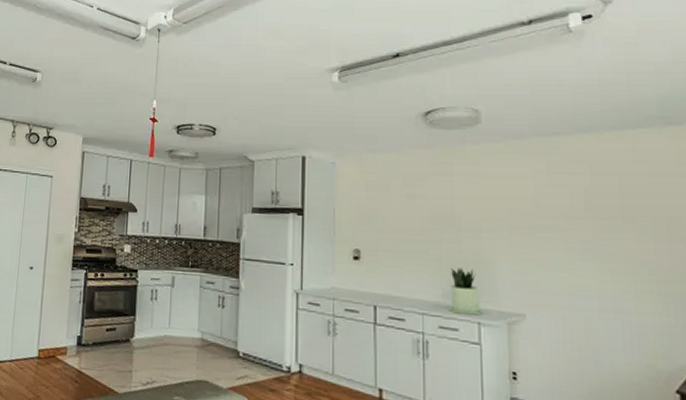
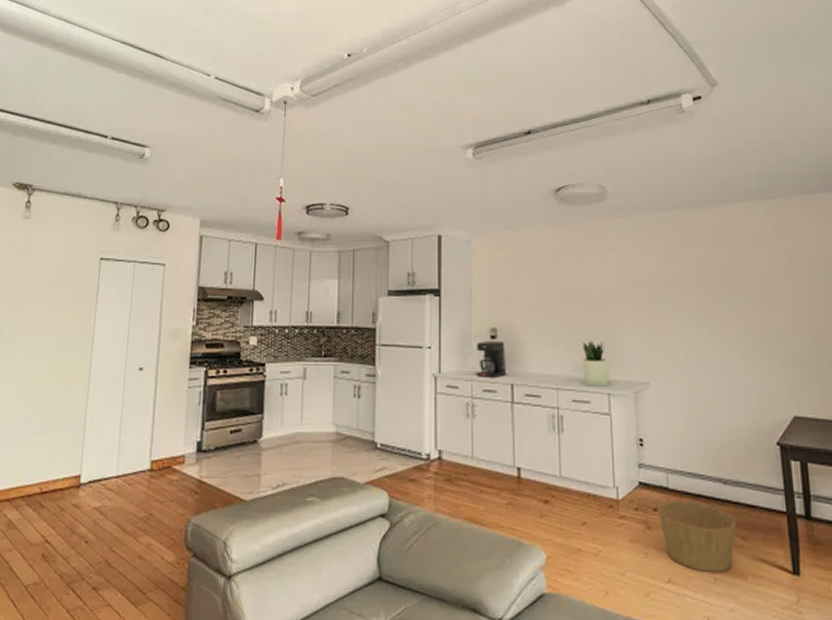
coffee maker: none [337,261,370,299] -> present [475,341,507,379]

